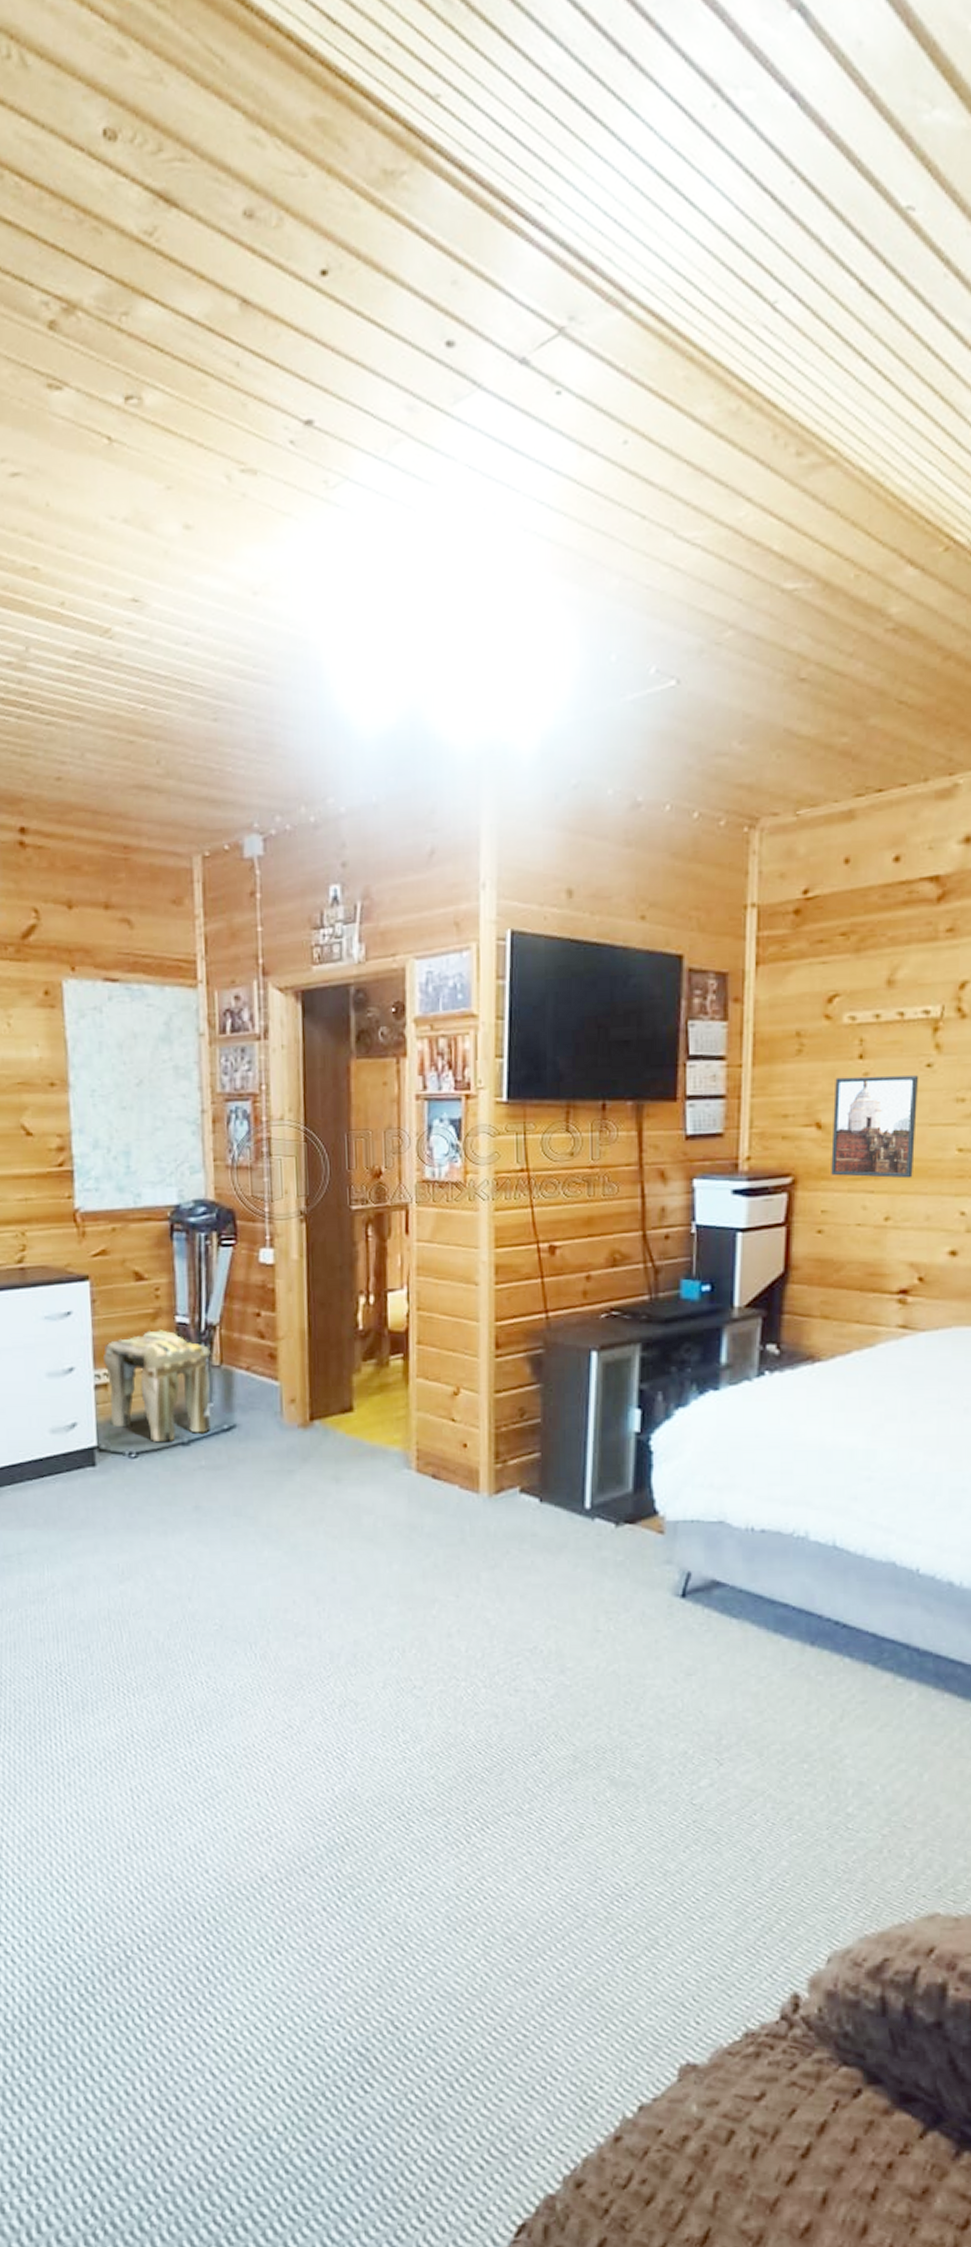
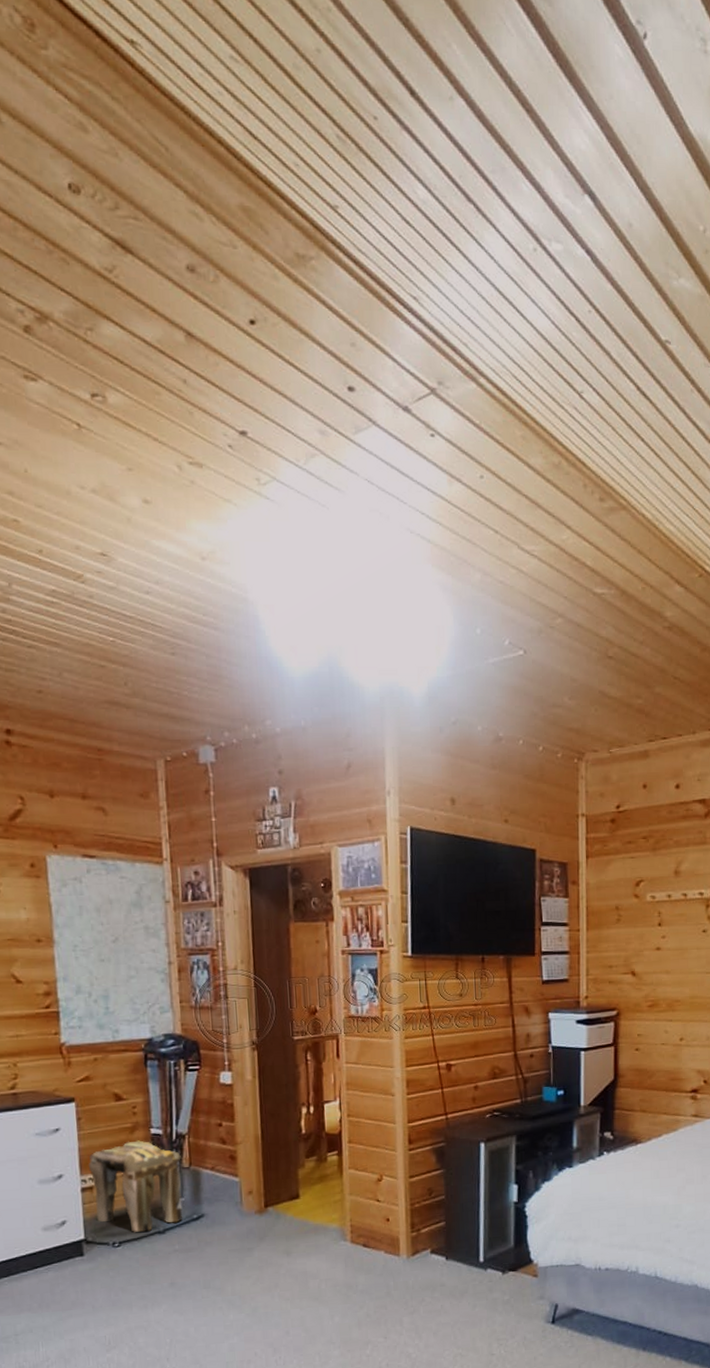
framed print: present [831,1075,919,1179] -> none [642,938,699,1011]

